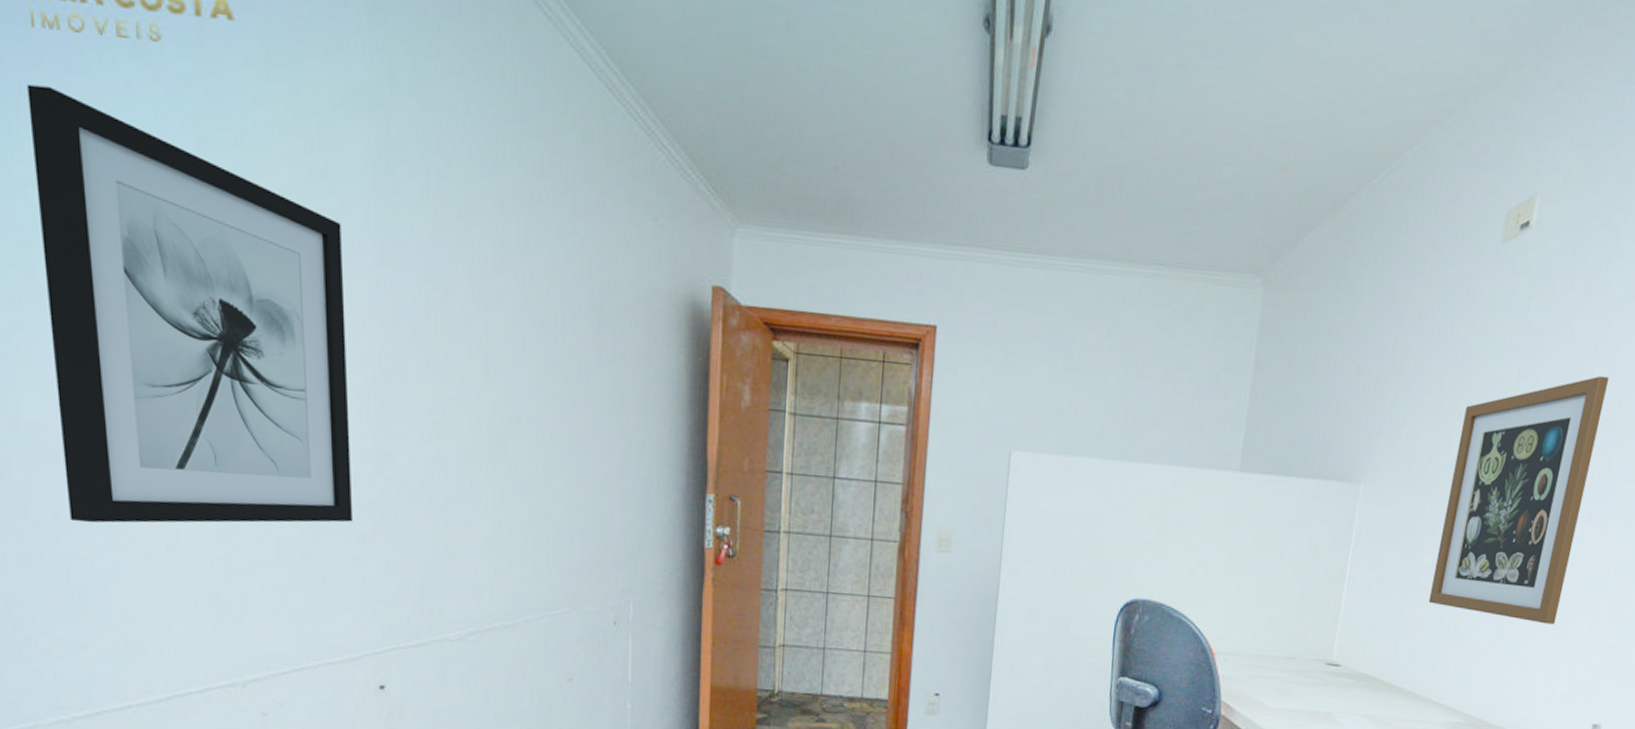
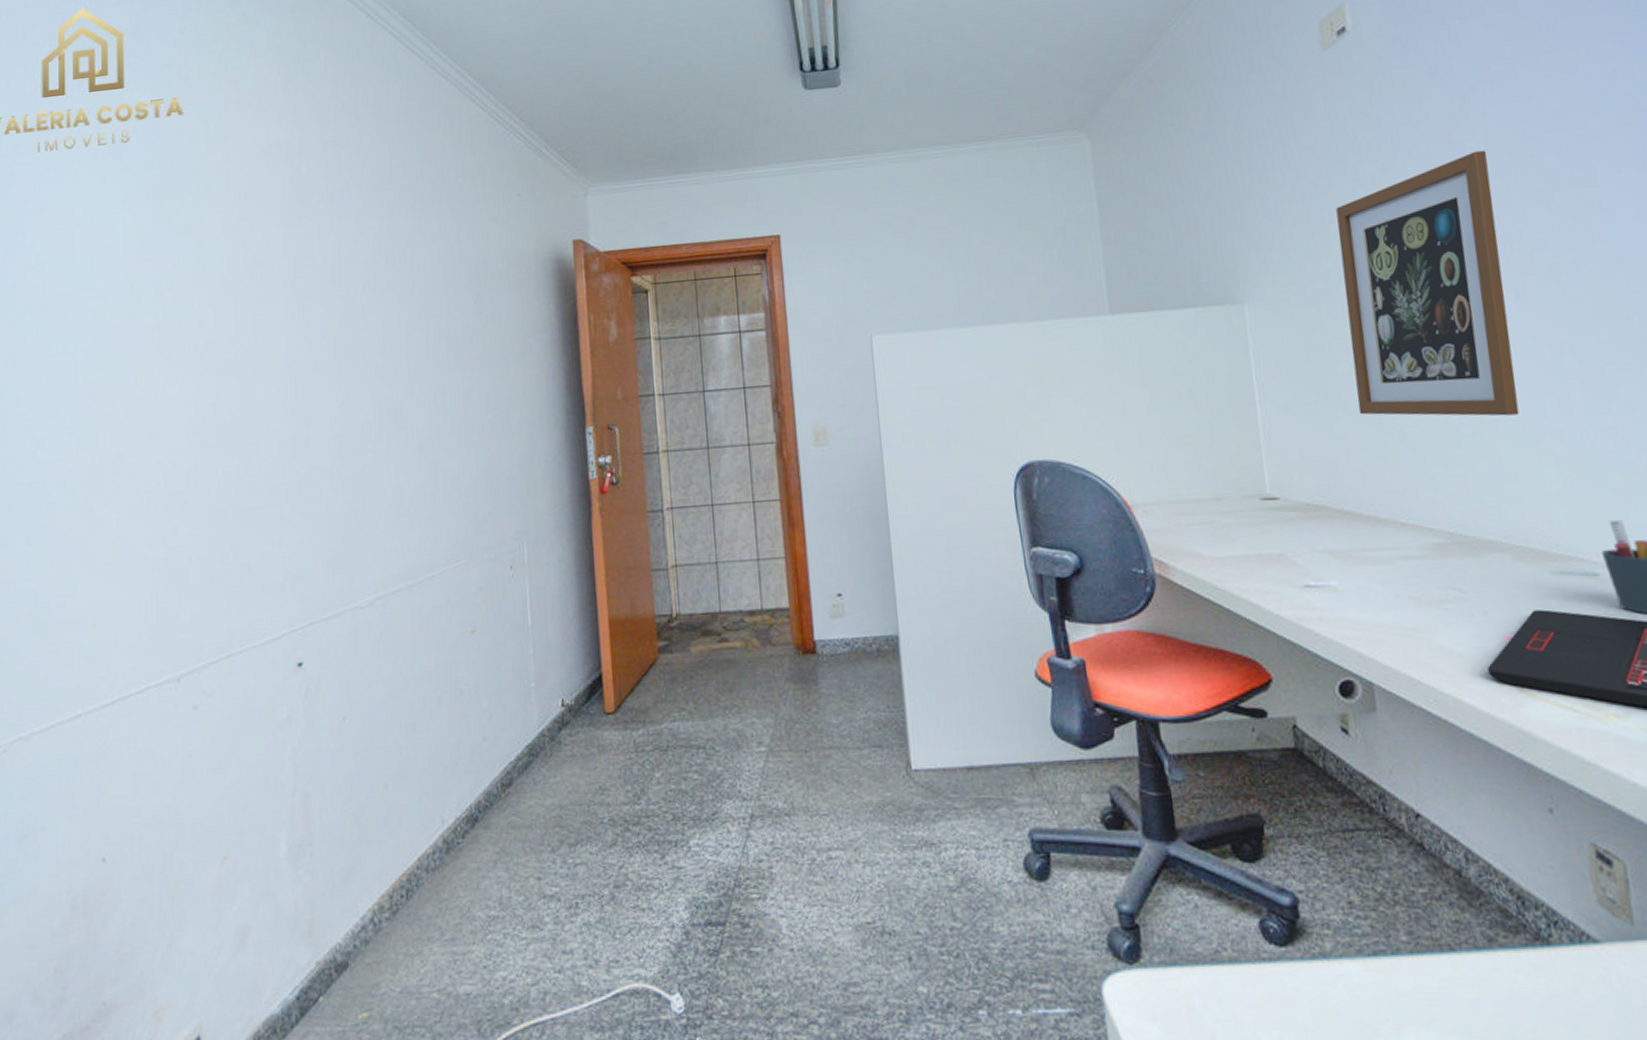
wall art: present [27,84,354,523] -> none [32,192,274,545]

